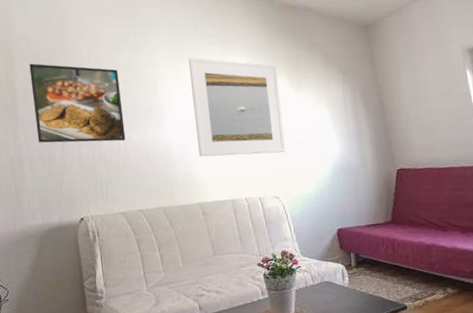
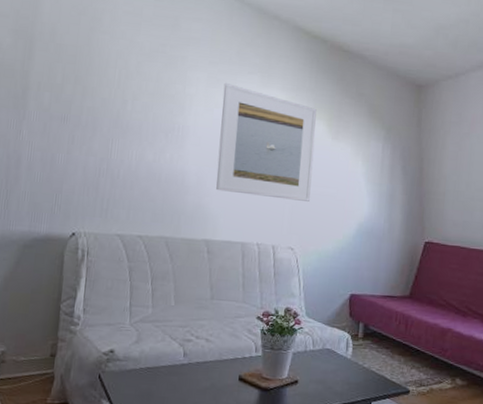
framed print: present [29,63,126,143] -> none [42,56,146,158]

